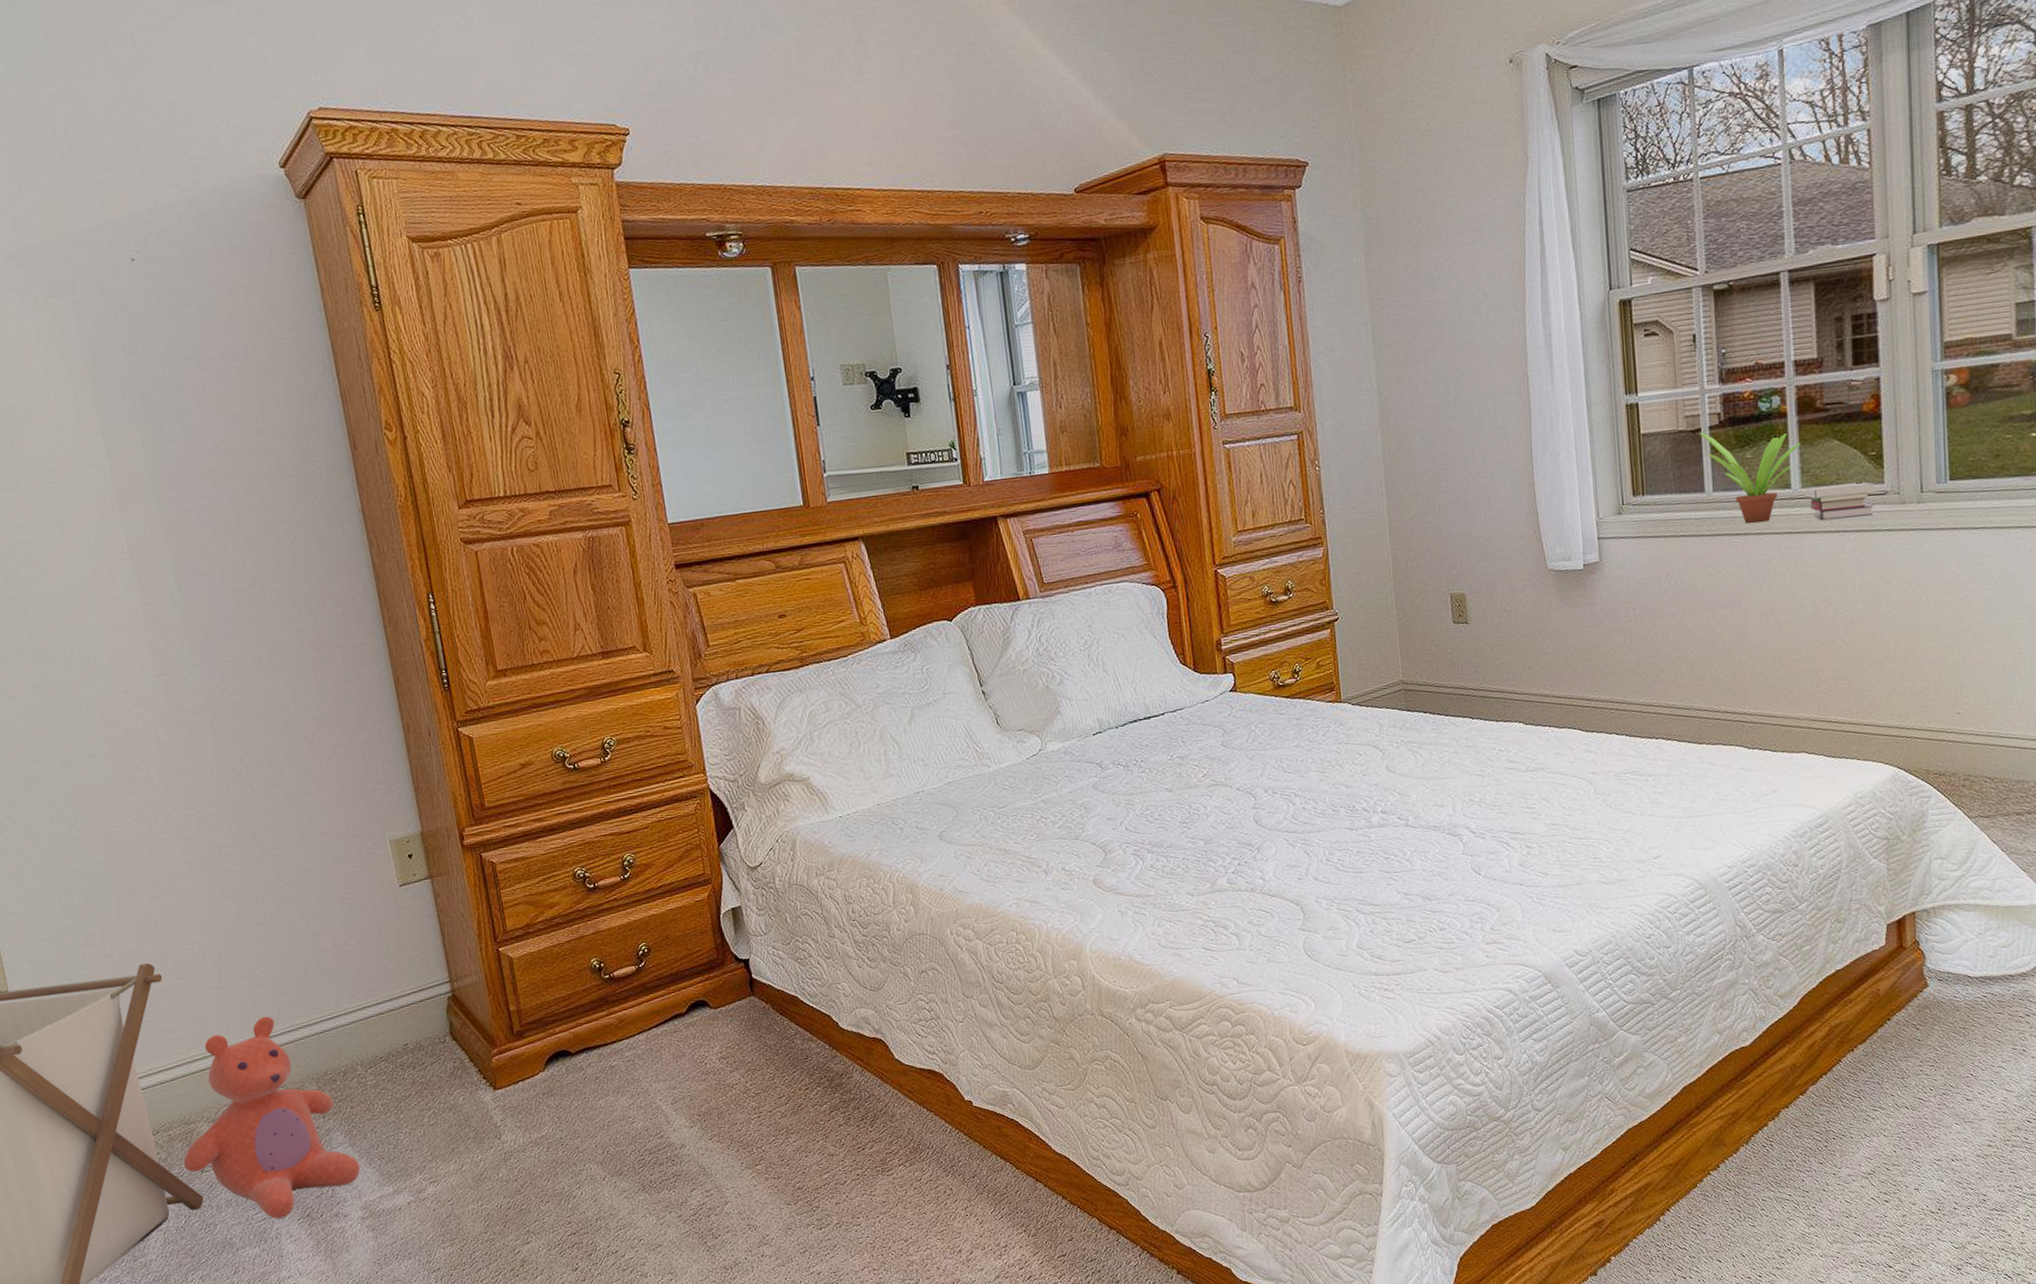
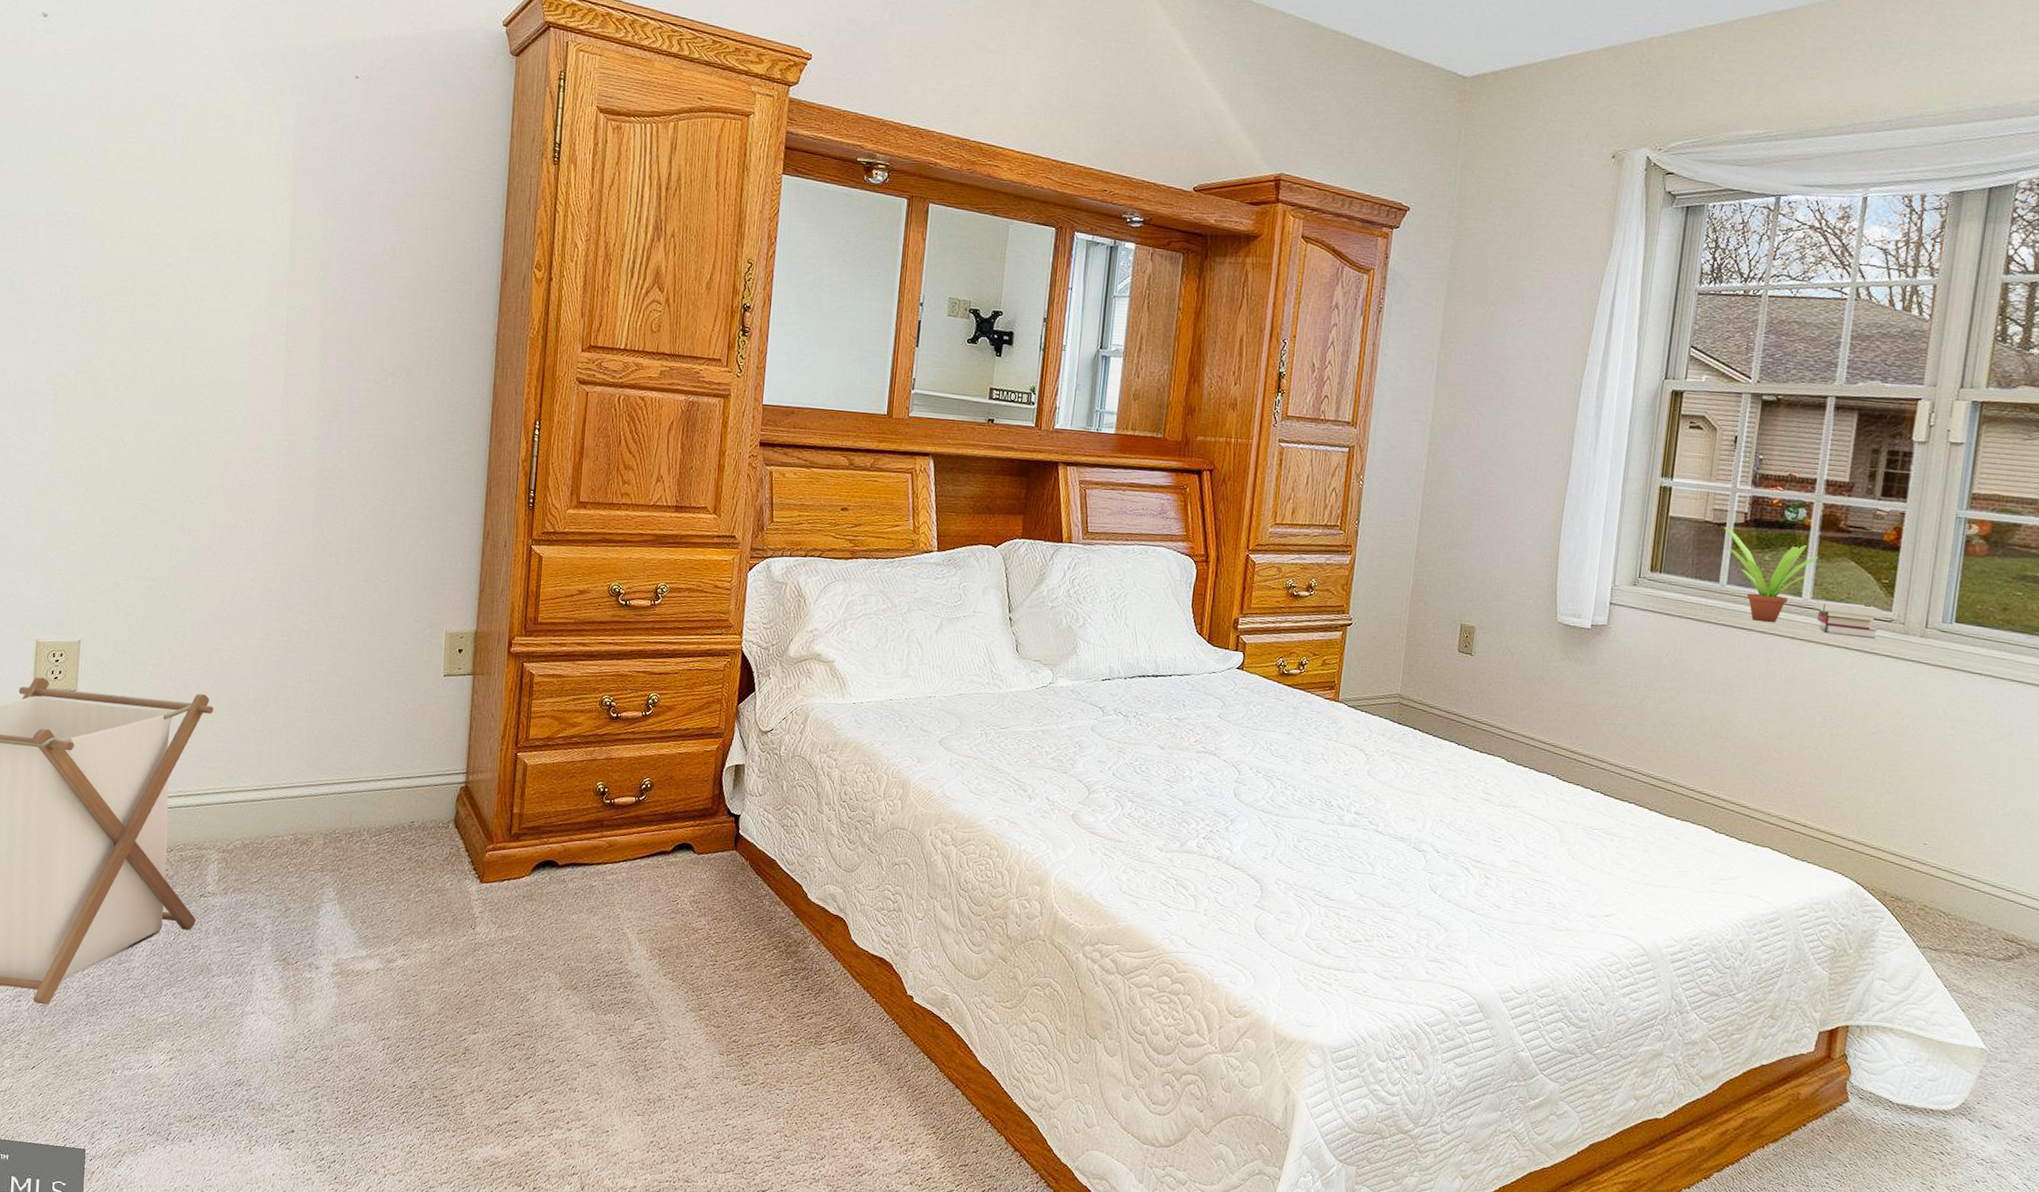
teddy bear: present [183,1016,361,1219] -> none [187,766,343,956]

